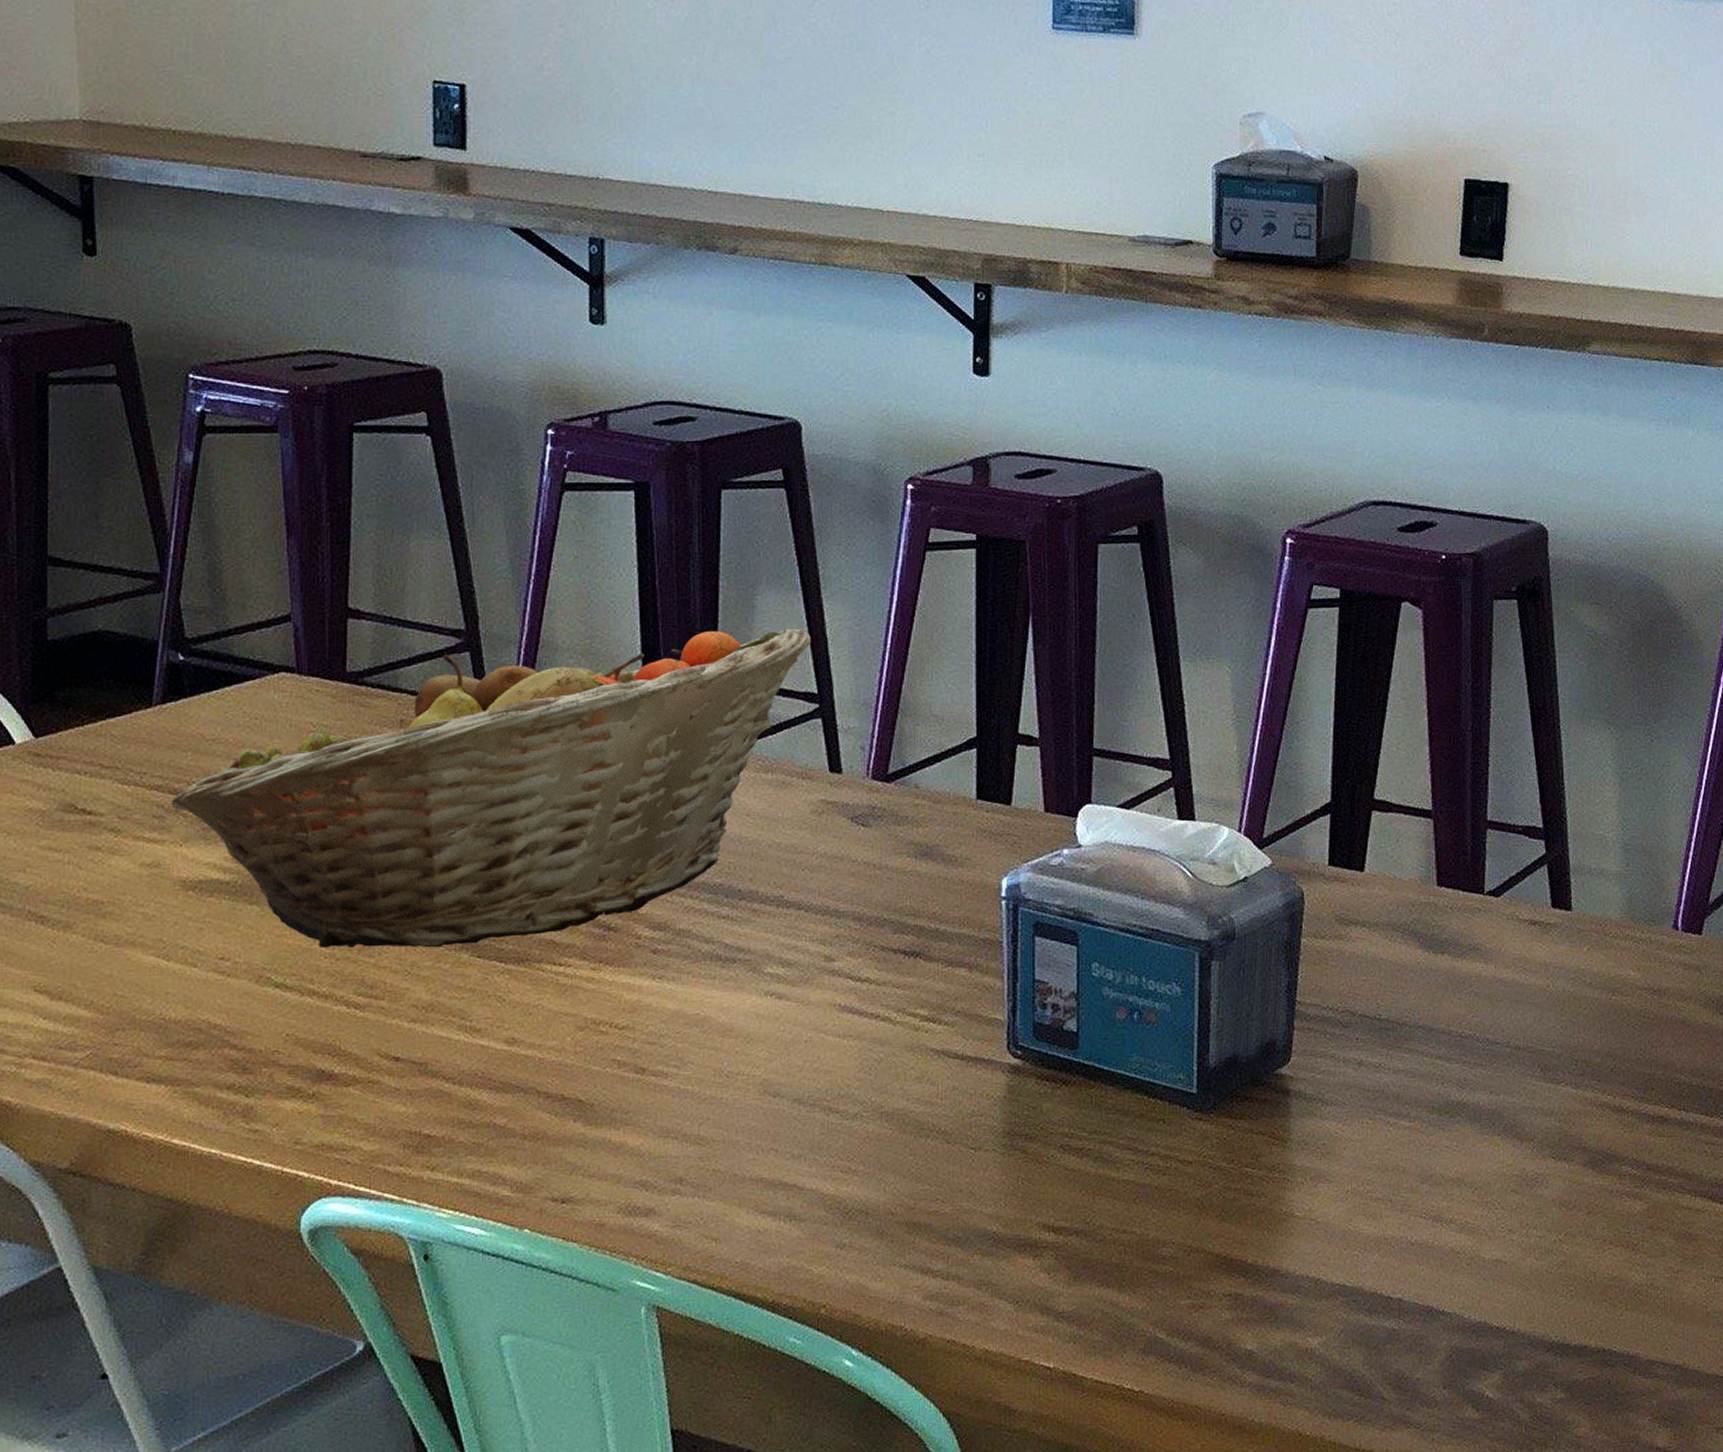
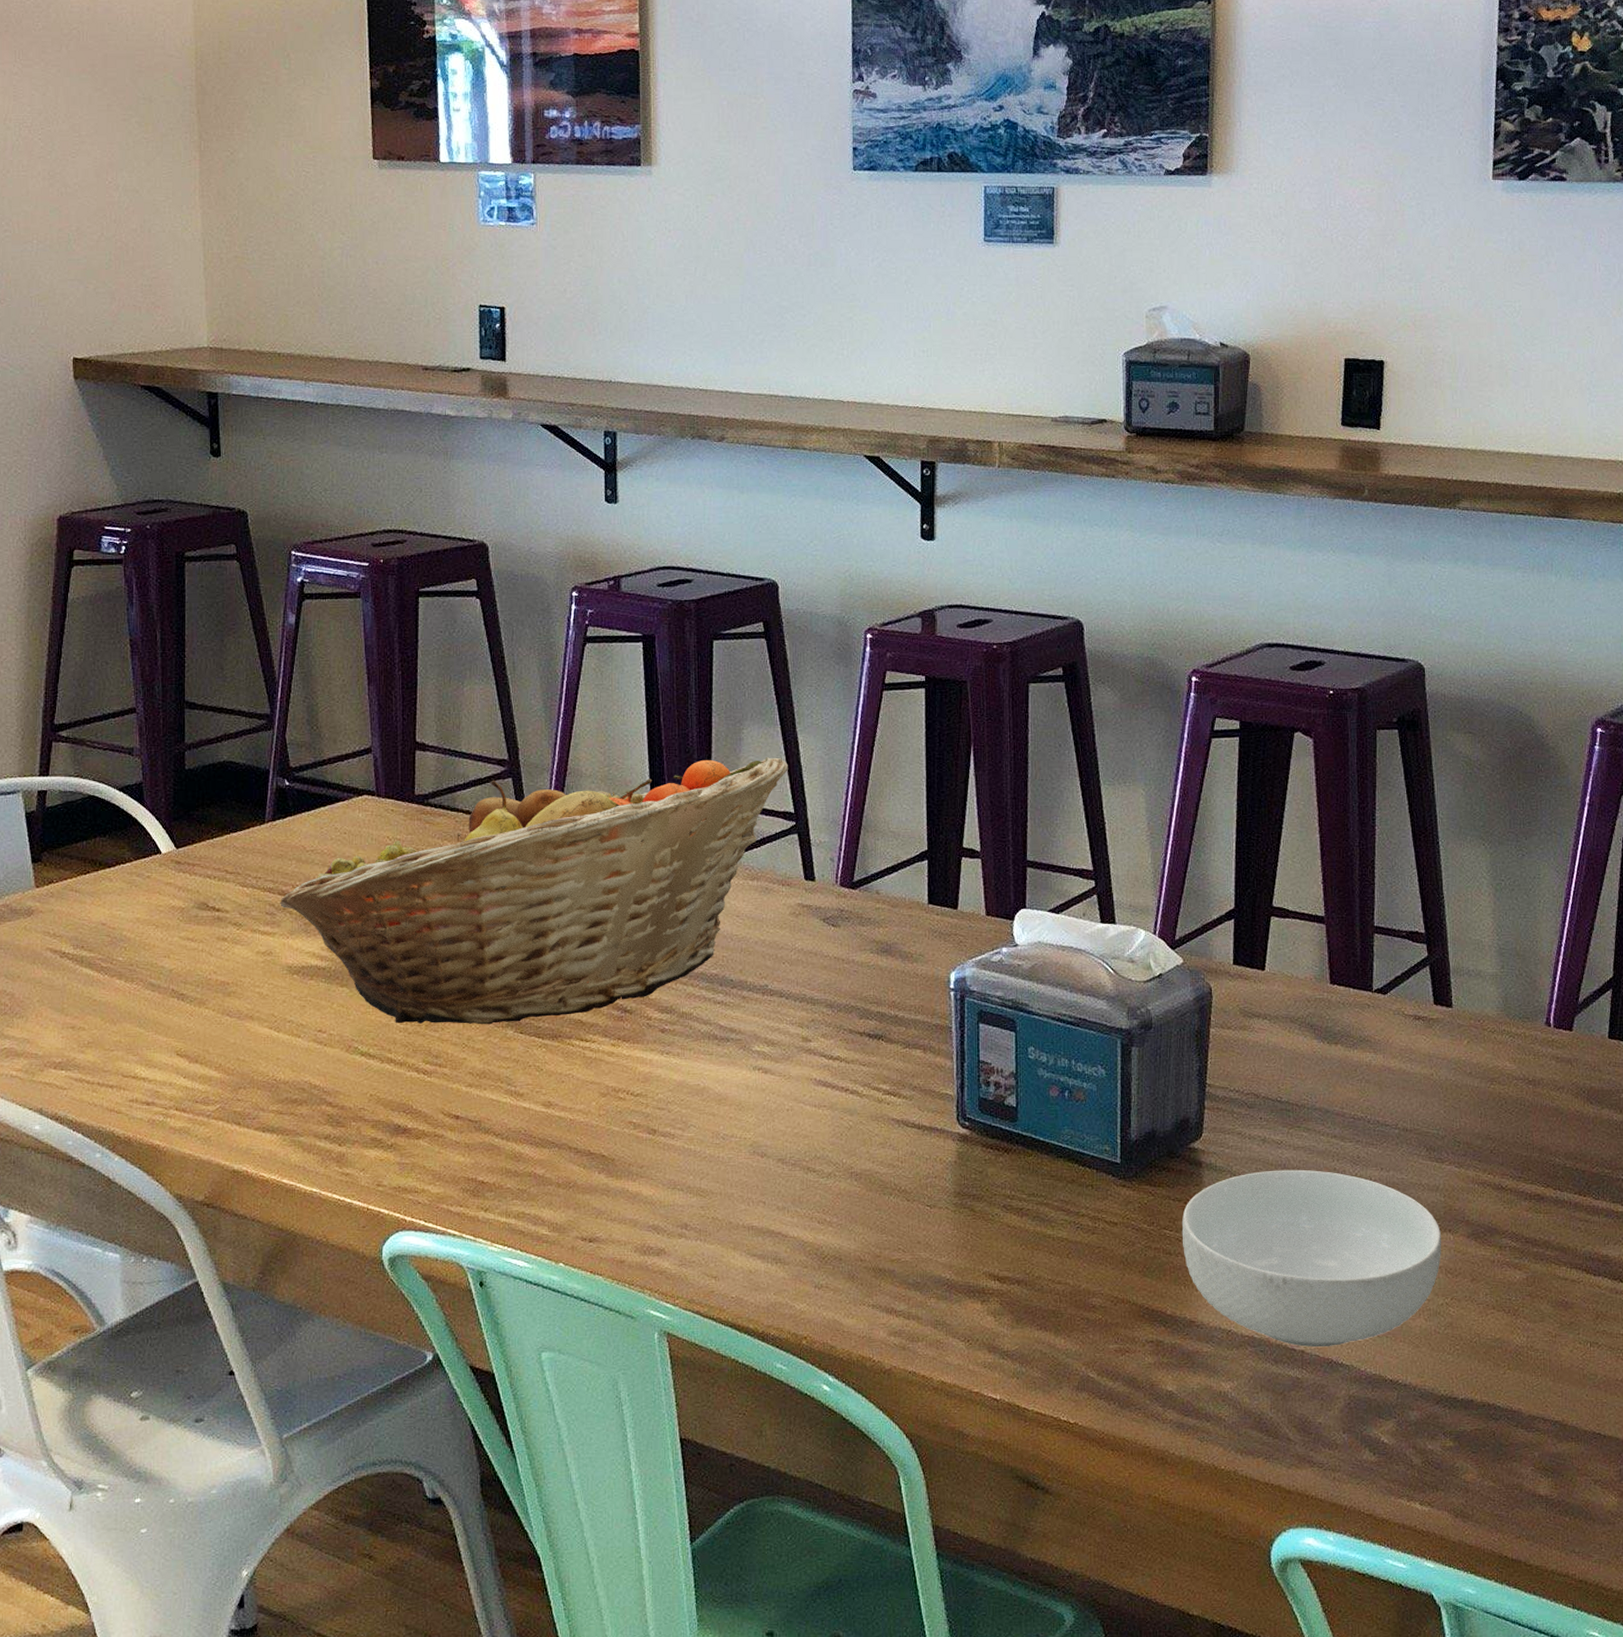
cereal bowl: none [1265,1095,1556,1295] -> present [1181,1169,1442,1348]

